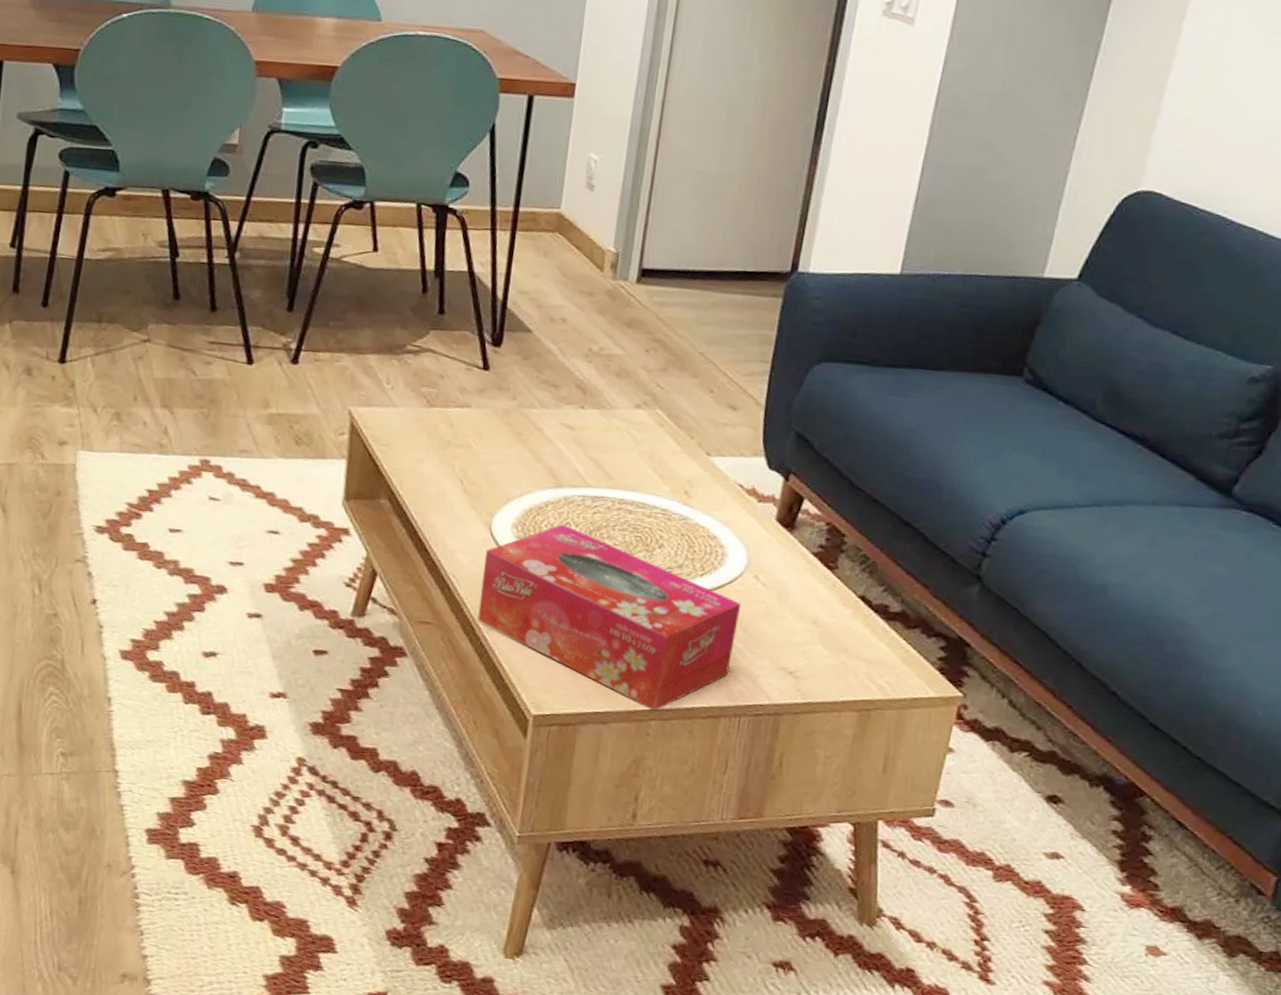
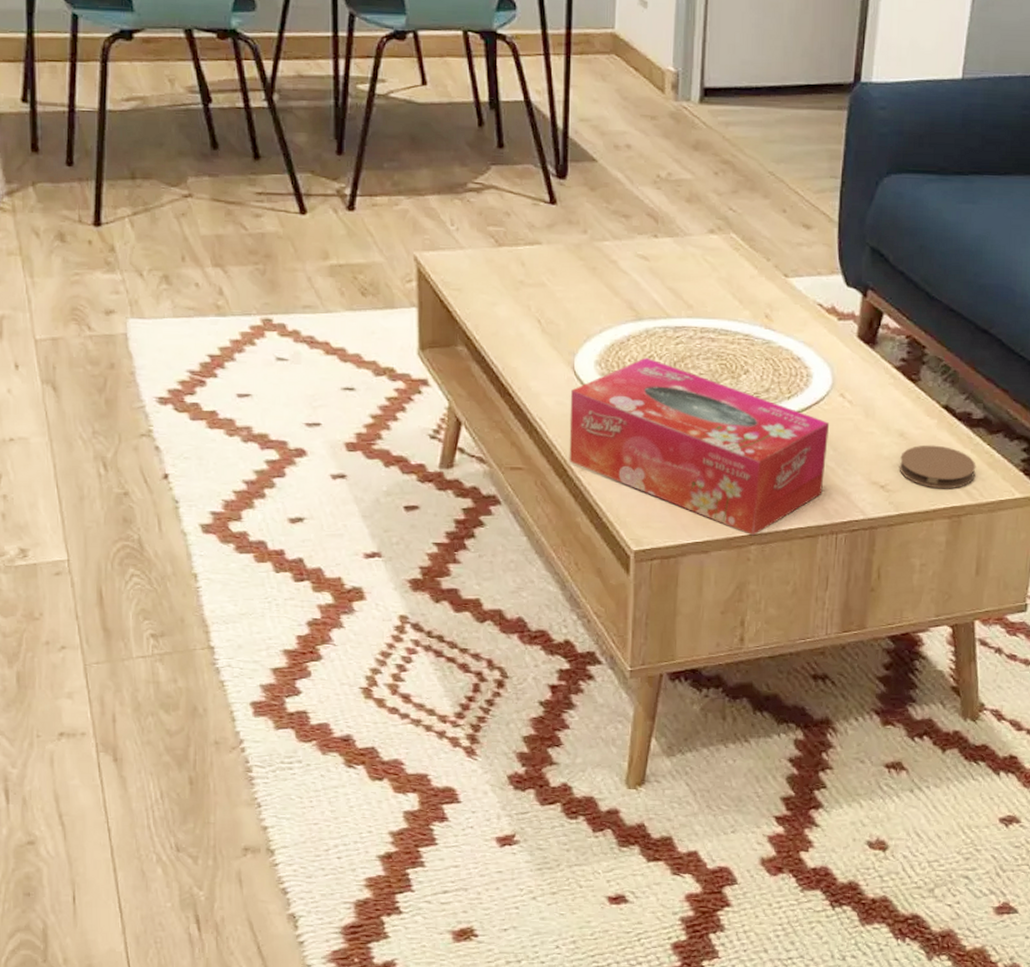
coaster: none [809,634,890,682] -> present [899,444,976,489]

